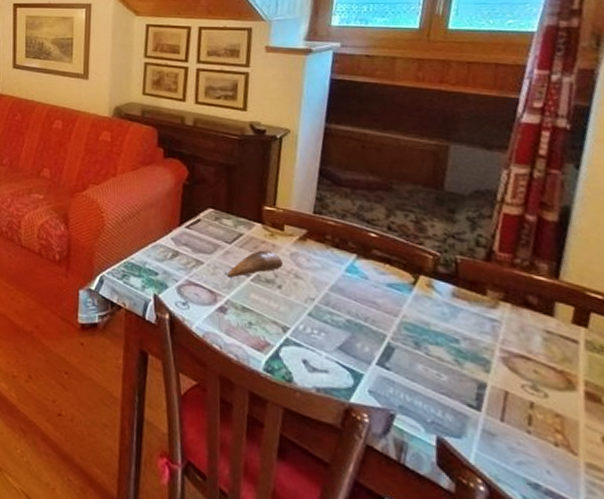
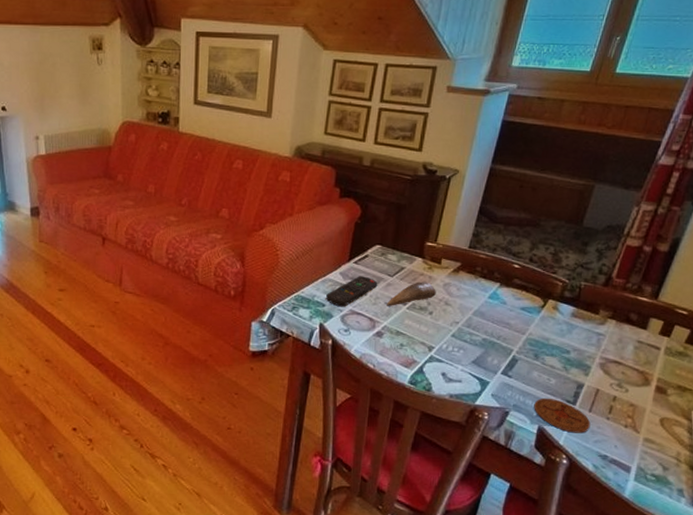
remote control: none [159,242,215,277] -> present [326,276,378,307]
coaster: none [425,399,507,450] -> present [534,398,591,433]

